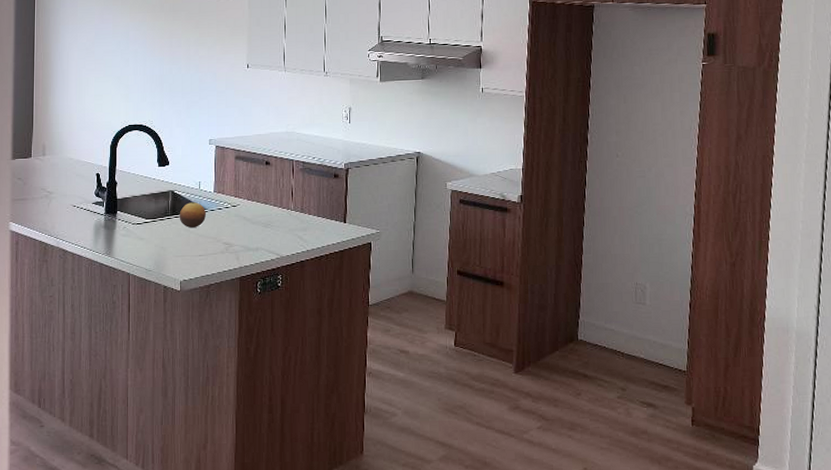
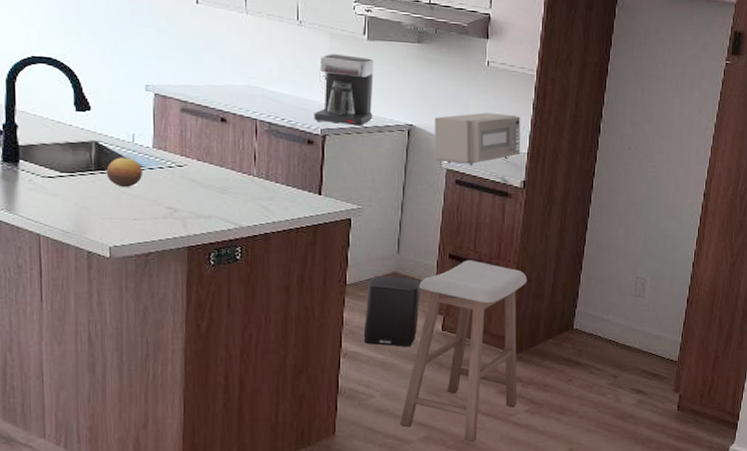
coffee maker: none [338,96,387,158] -> present [314,54,374,126]
pedal bin: none [385,294,434,364] -> present [363,275,421,347]
bar stool: none [420,275,531,462] -> present [400,260,528,442]
microwave: none [439,134,516,185] -> present [434,112,521,166]

